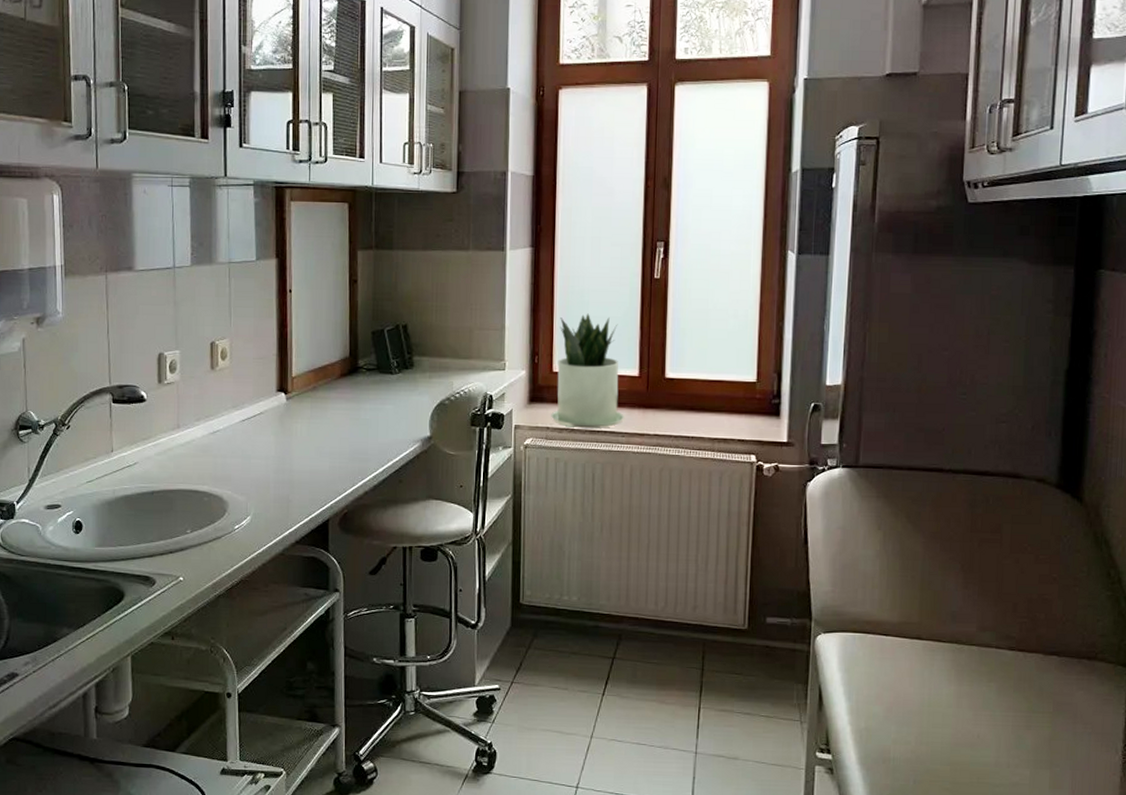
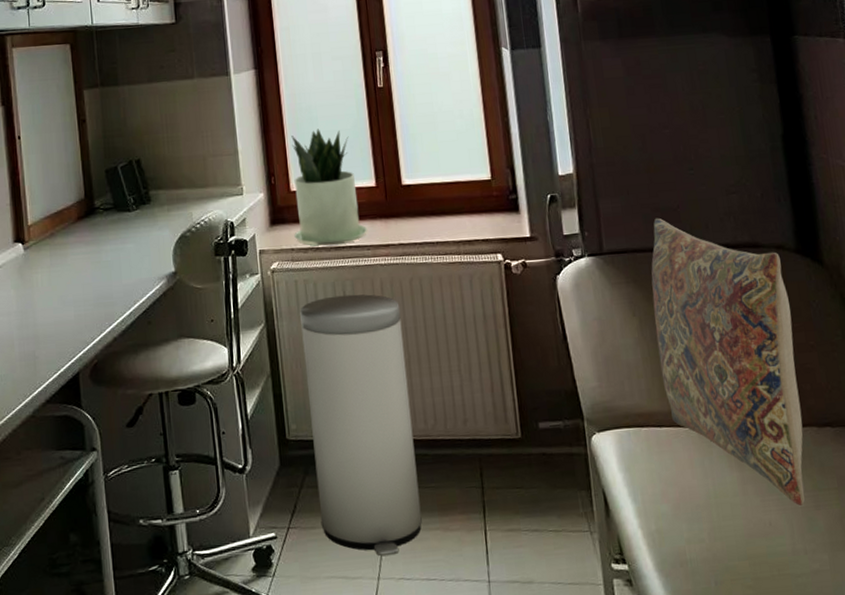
pedal bin: none [543,477,646,719] -> present [300,294,422,557]
pillow: none [896,438,1040,725] -> present [651,217,805,507]

